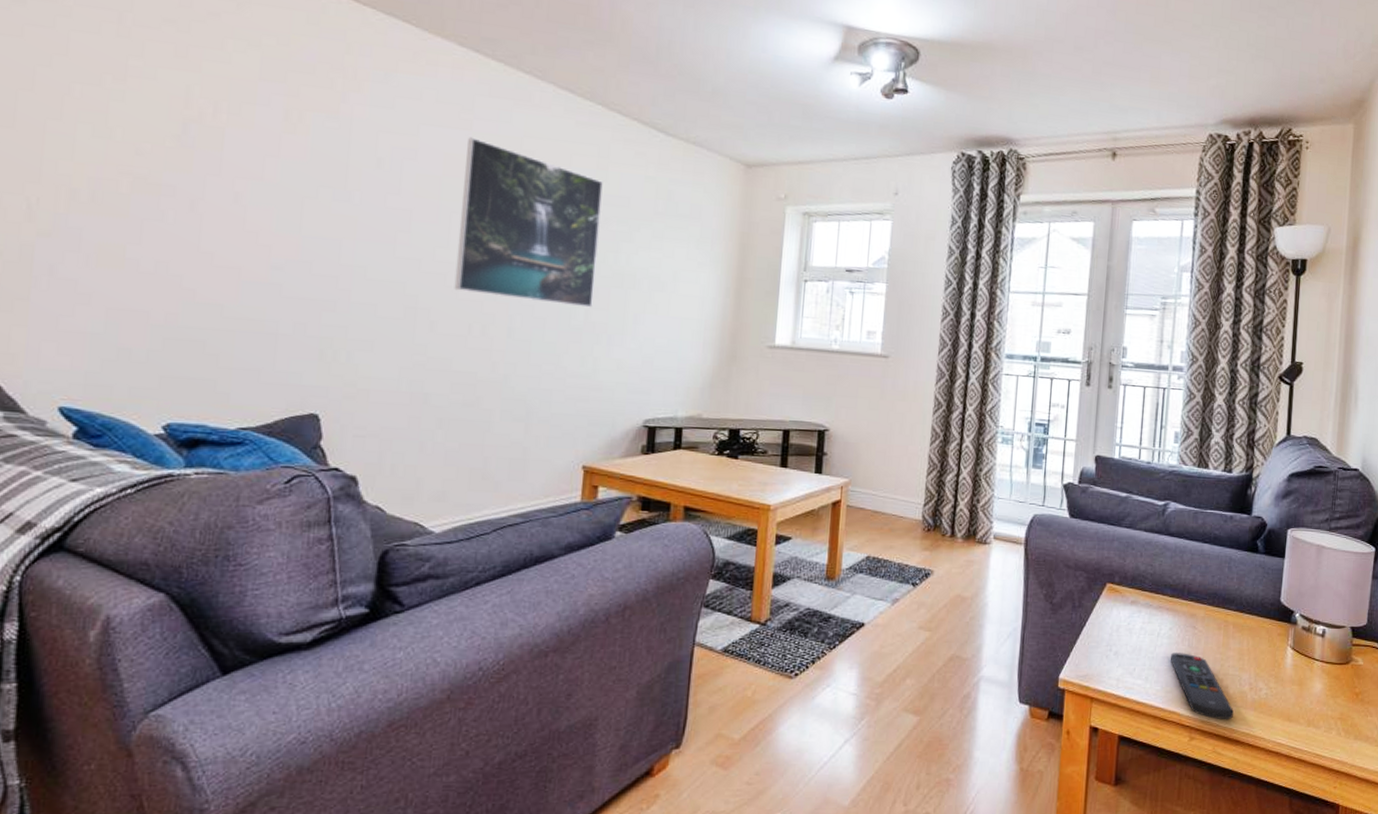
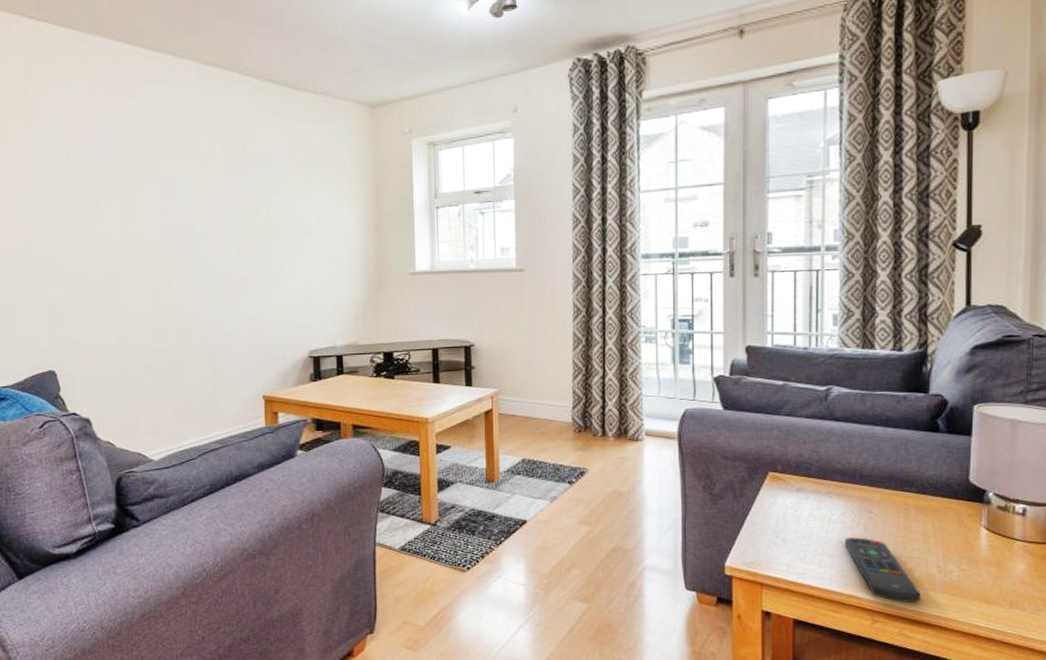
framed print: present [454,137,603,308] -> none [134,120,253,257]

